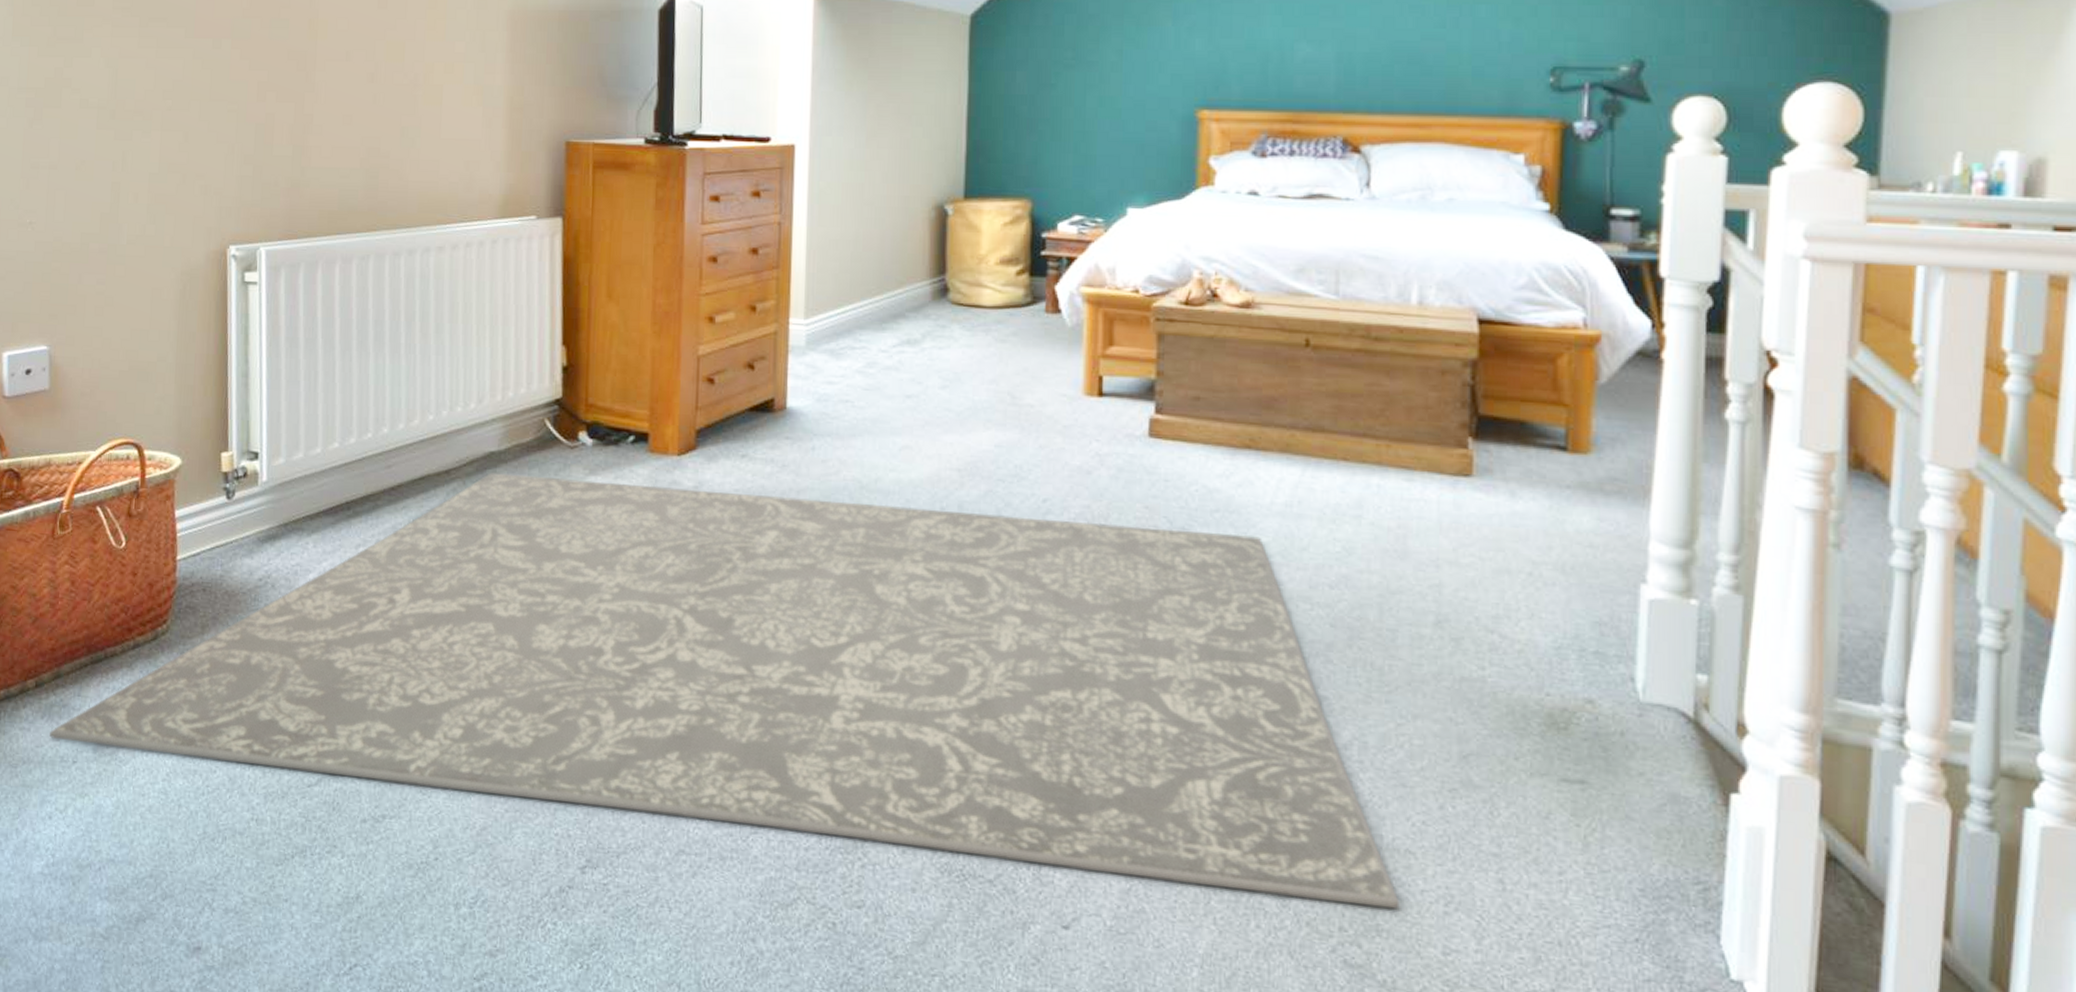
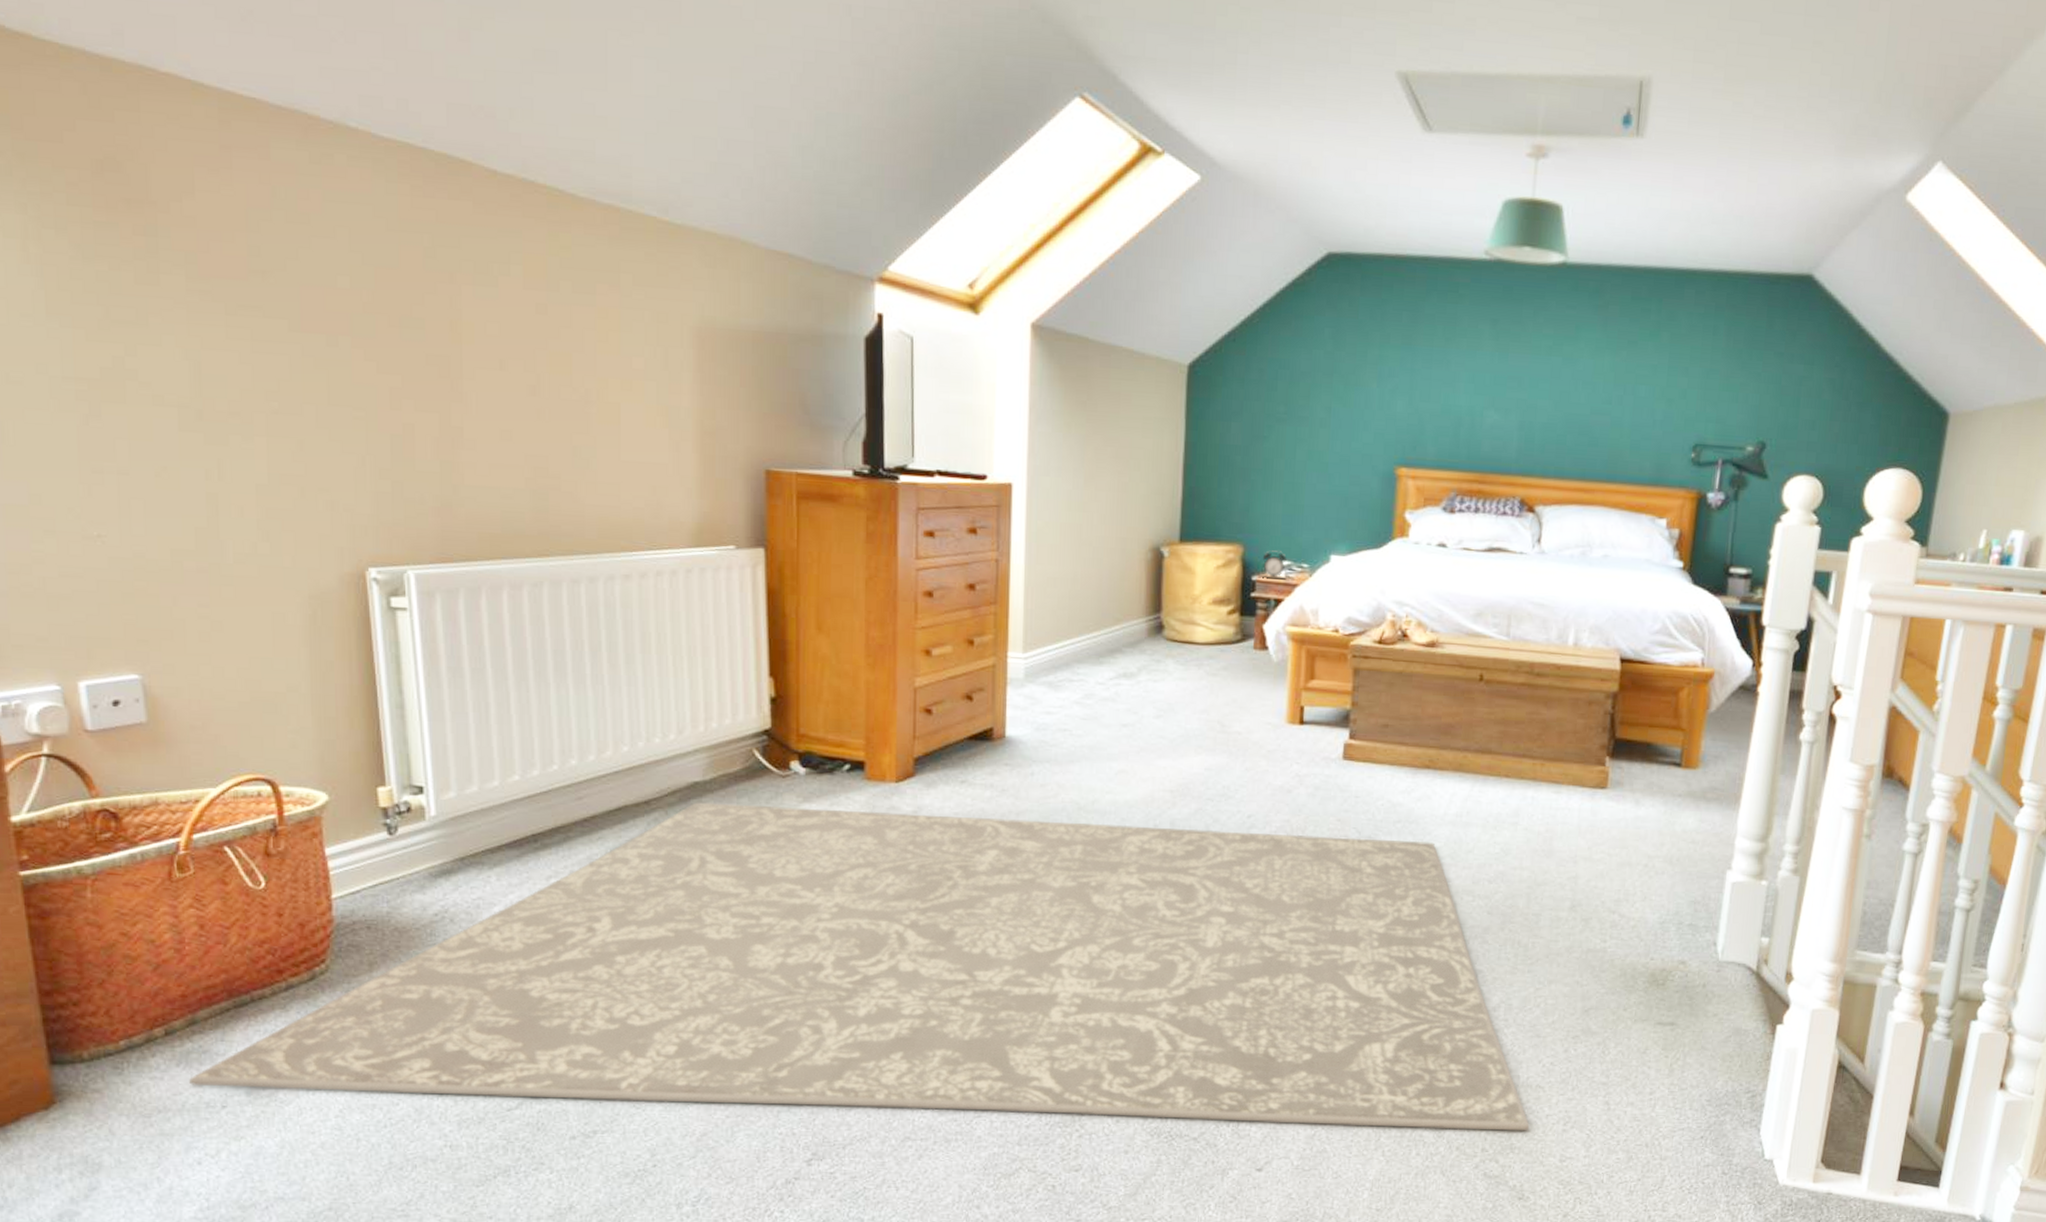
alarm clock: none [1050,205,1080,236] -> present [1260,550,1287,580]

